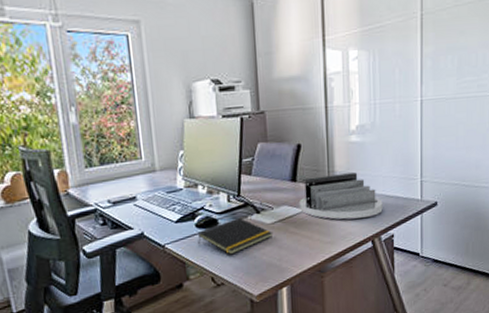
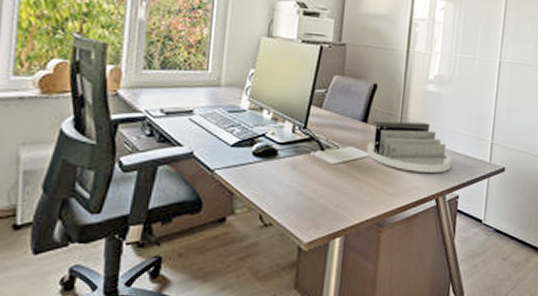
notepad: present [197,218,272,255] -> none [252,153,334,192]

